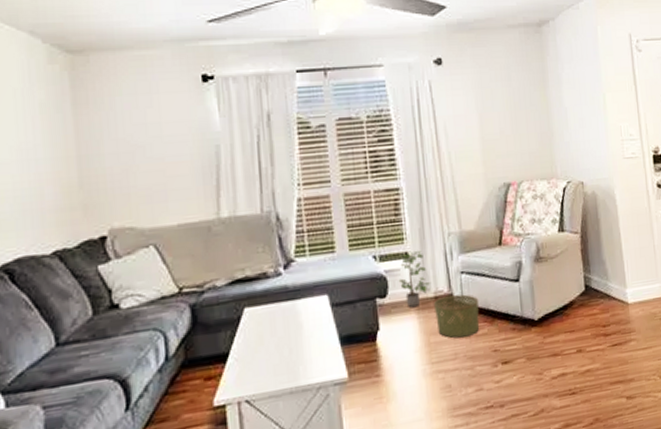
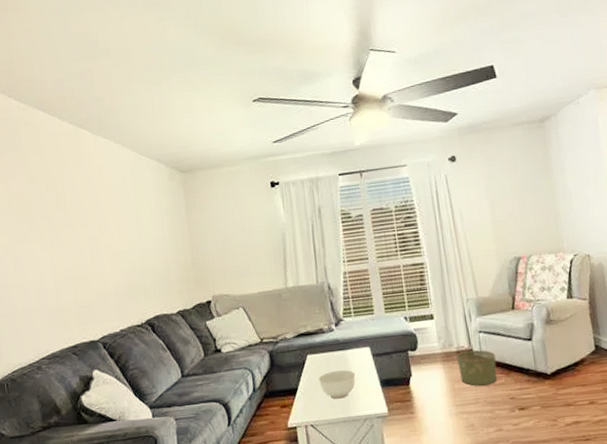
bowl: none [259,325,308,365] -> present [318,370,356,399]
potted plant: present [398,251,431,308] -> none [426,314,454,360]

